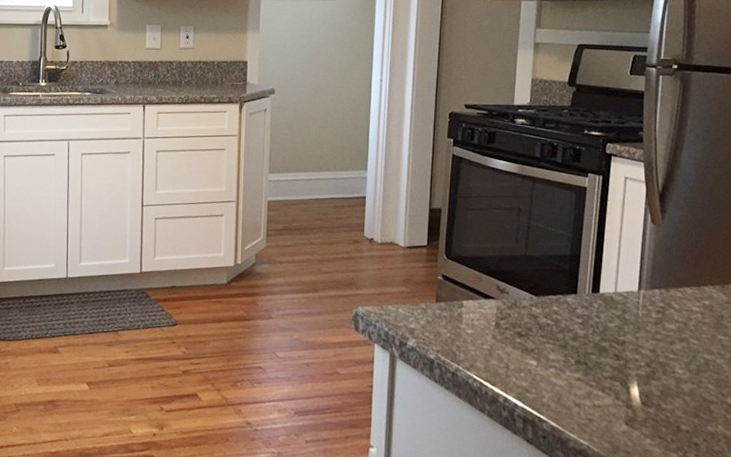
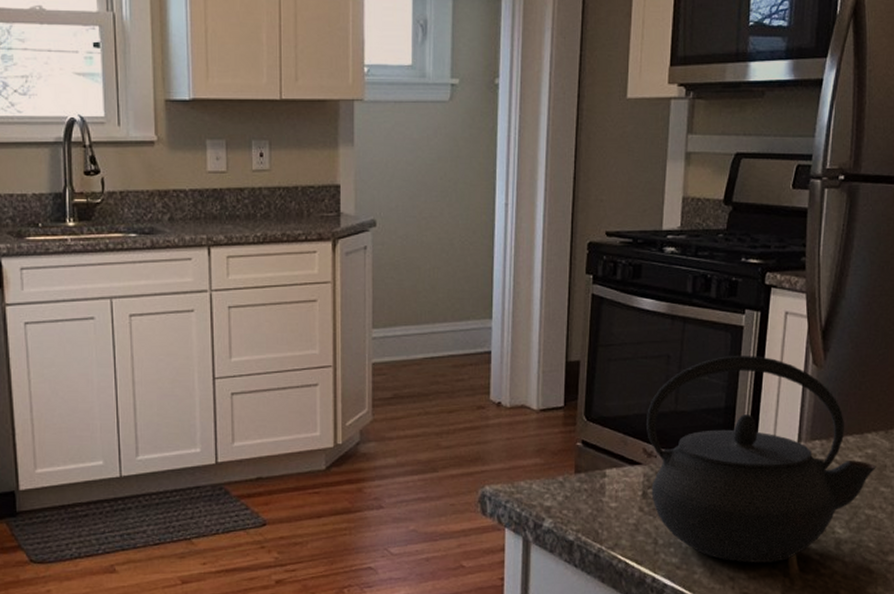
kettle: none [500,211,714,394] -> present [647,355,877,563]

